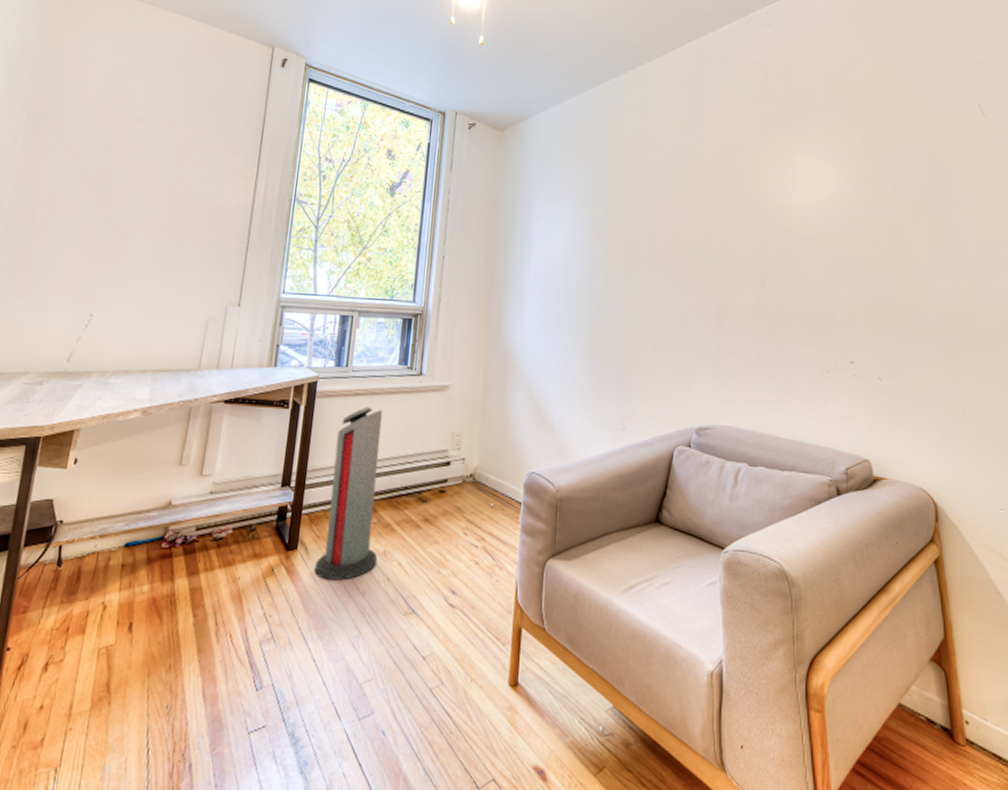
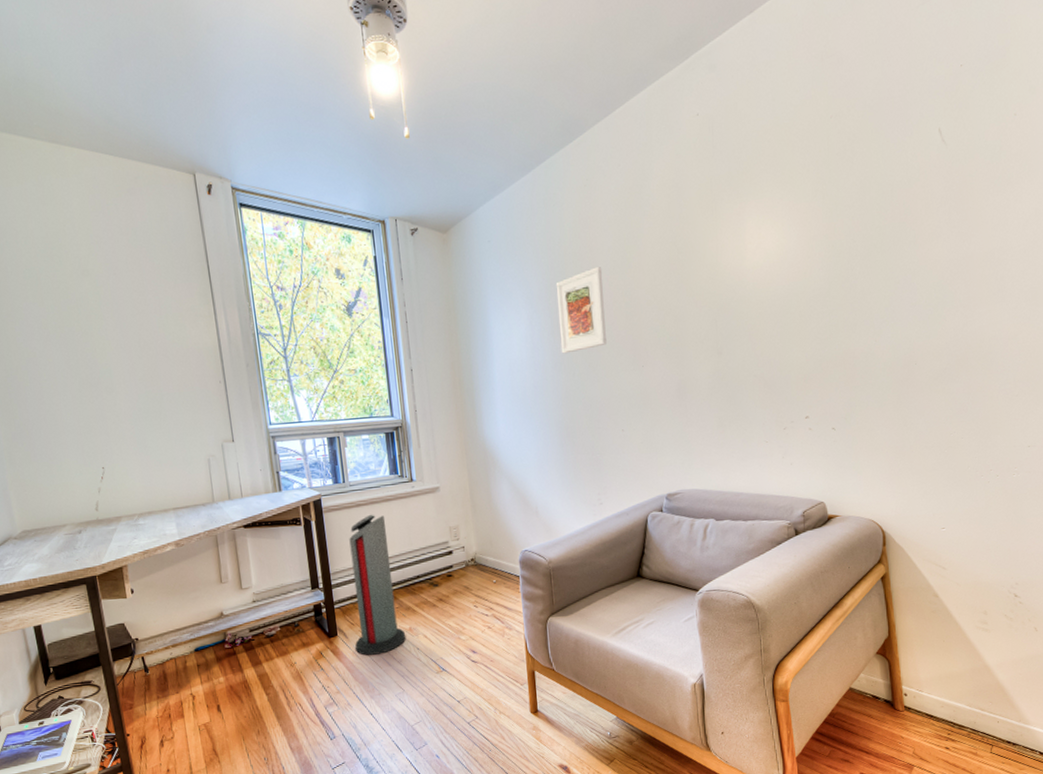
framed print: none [600,182,651,262] -> present [555,267,607,354]

